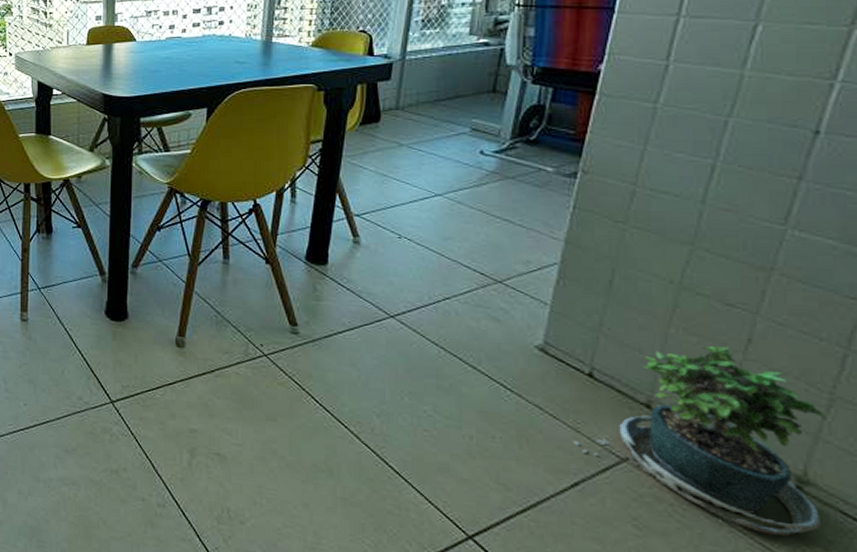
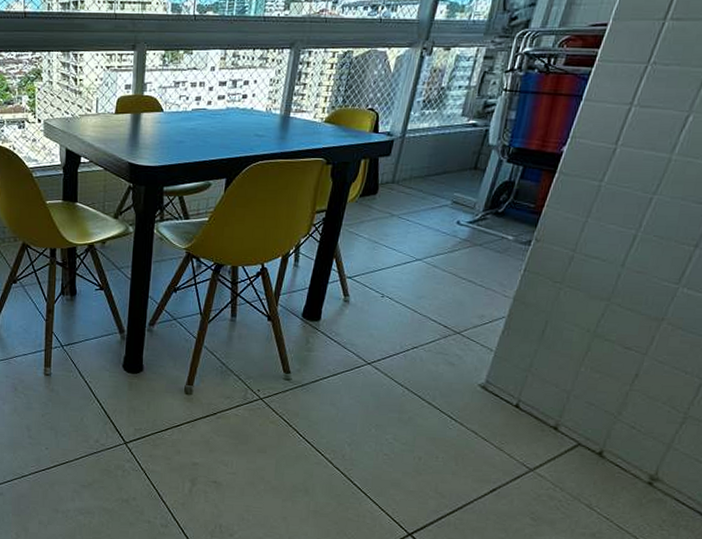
potted plant: present [573,346,827,537] -> none [497,380,679,520]

